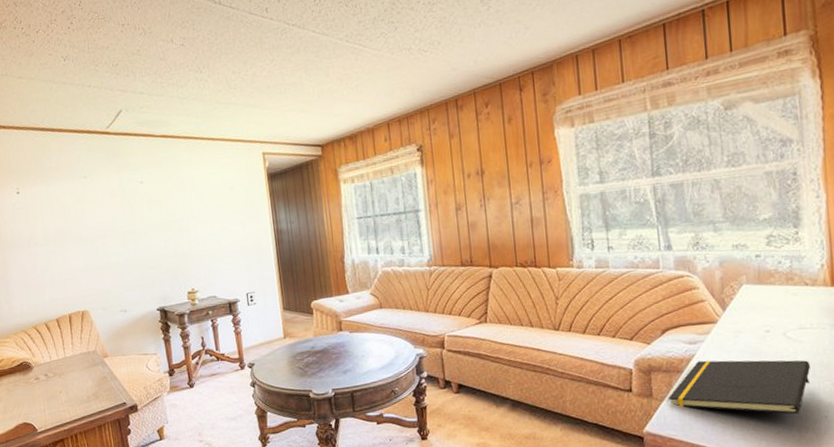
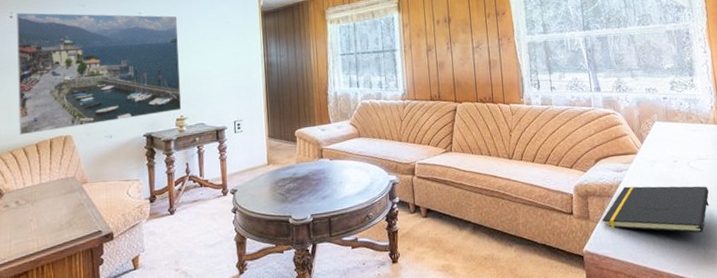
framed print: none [23,183,192,311] -> present [17,12,182,135]

